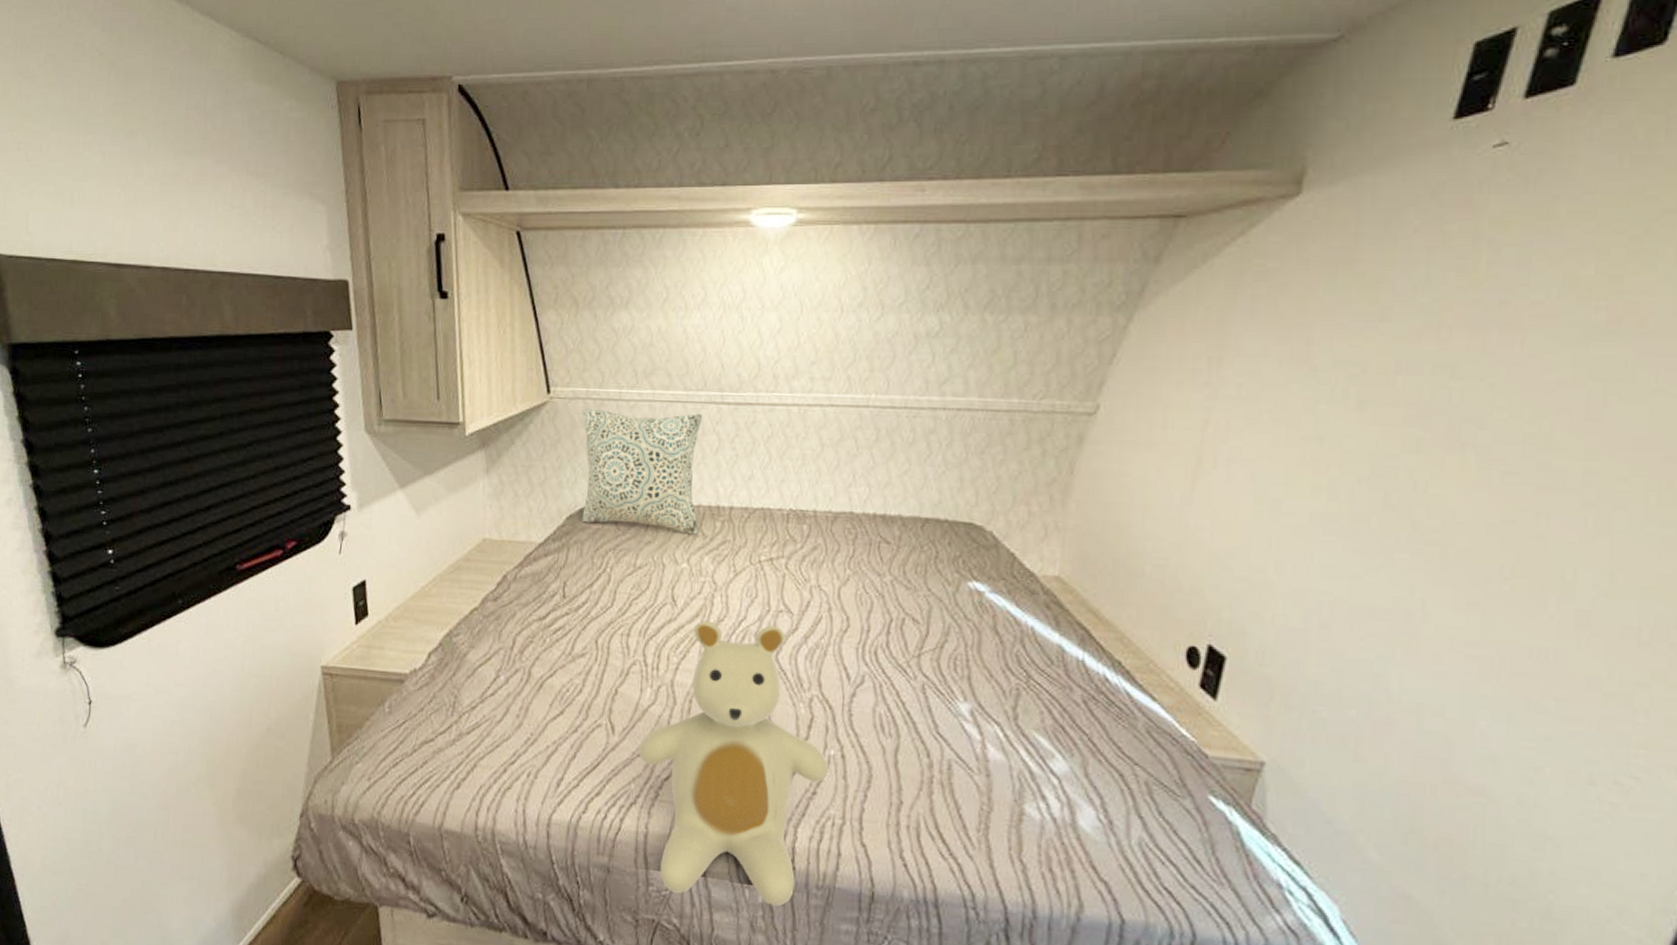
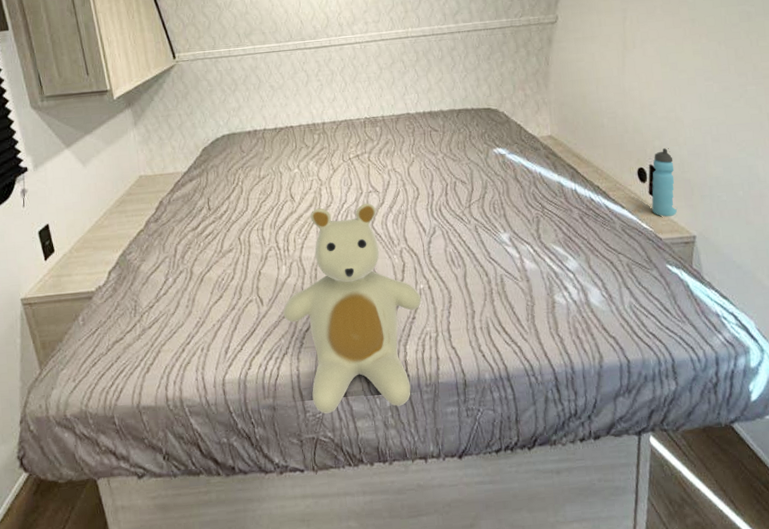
pillow: present [582,408,702,535] -> none [203,58,303,152]
water bottle: none [1200,623,1249,727] -> present [651,147,678,217]

